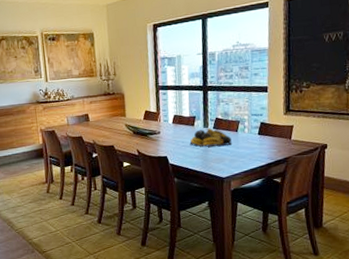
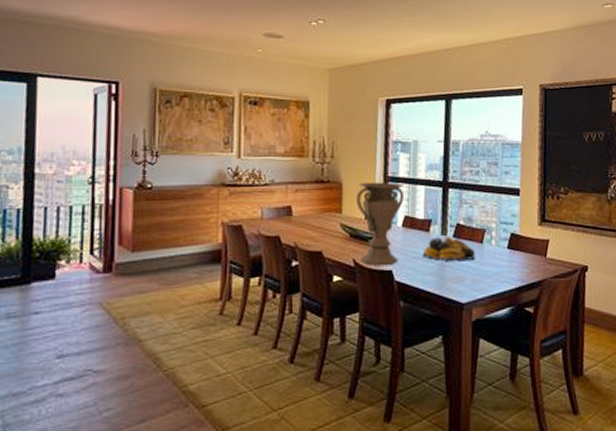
vase: none [135,90,173,154] -> present [355,182,405,266]

